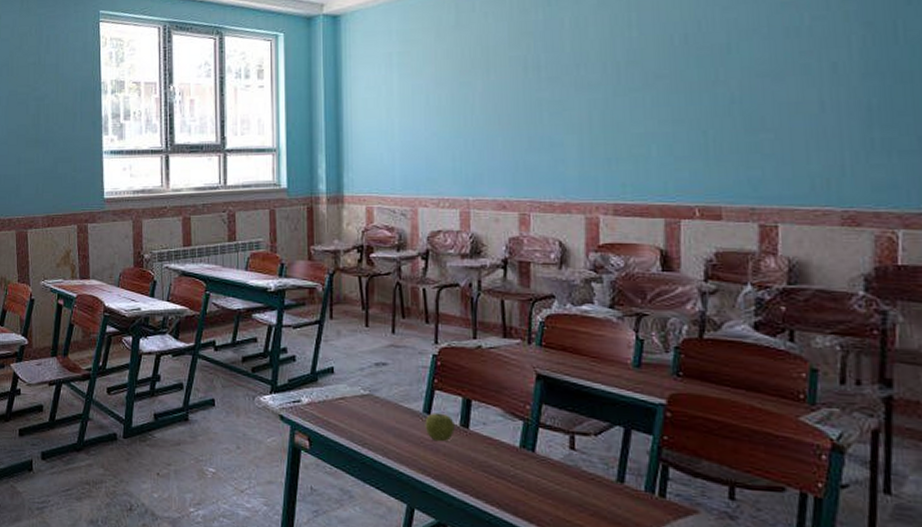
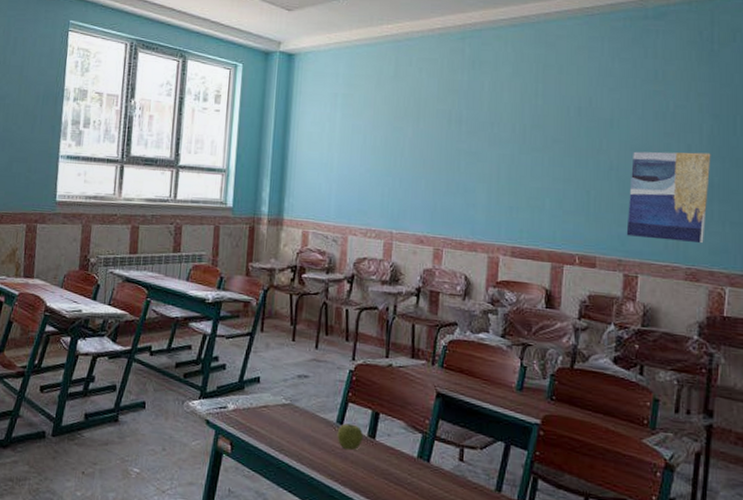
wall art: none [758,70,866,180] -> present [626,151,711,244]

